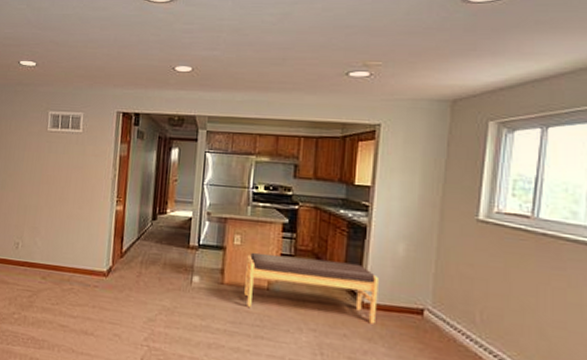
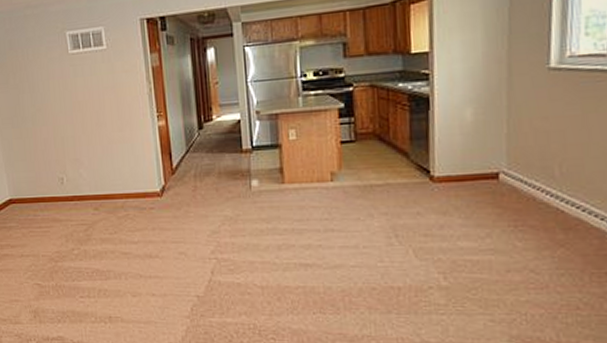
bench: present [244,252,379,324] -> none [305,138,449,202]

